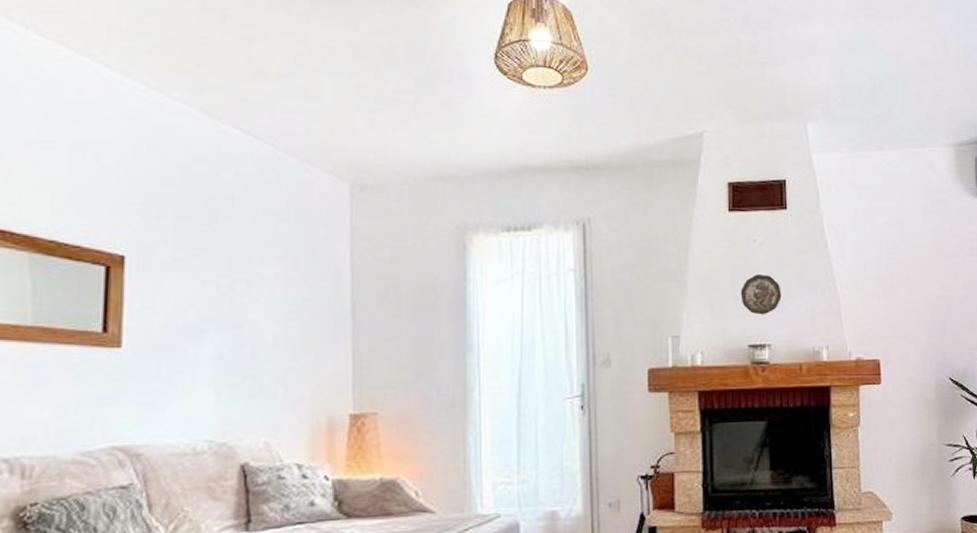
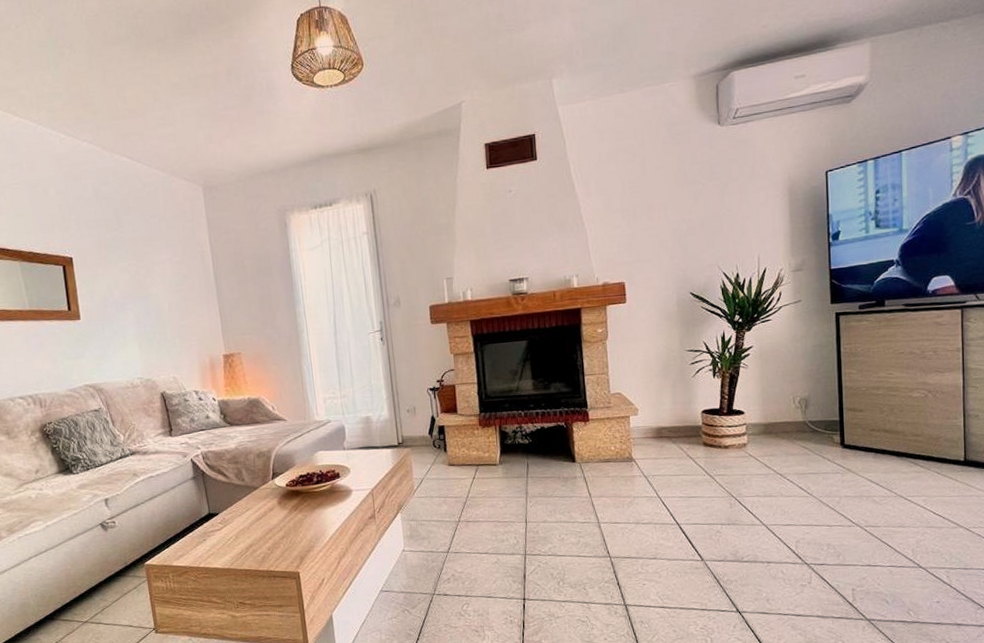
decorative plate: present [740,274,782,315] -> none [500,219,536,254]

